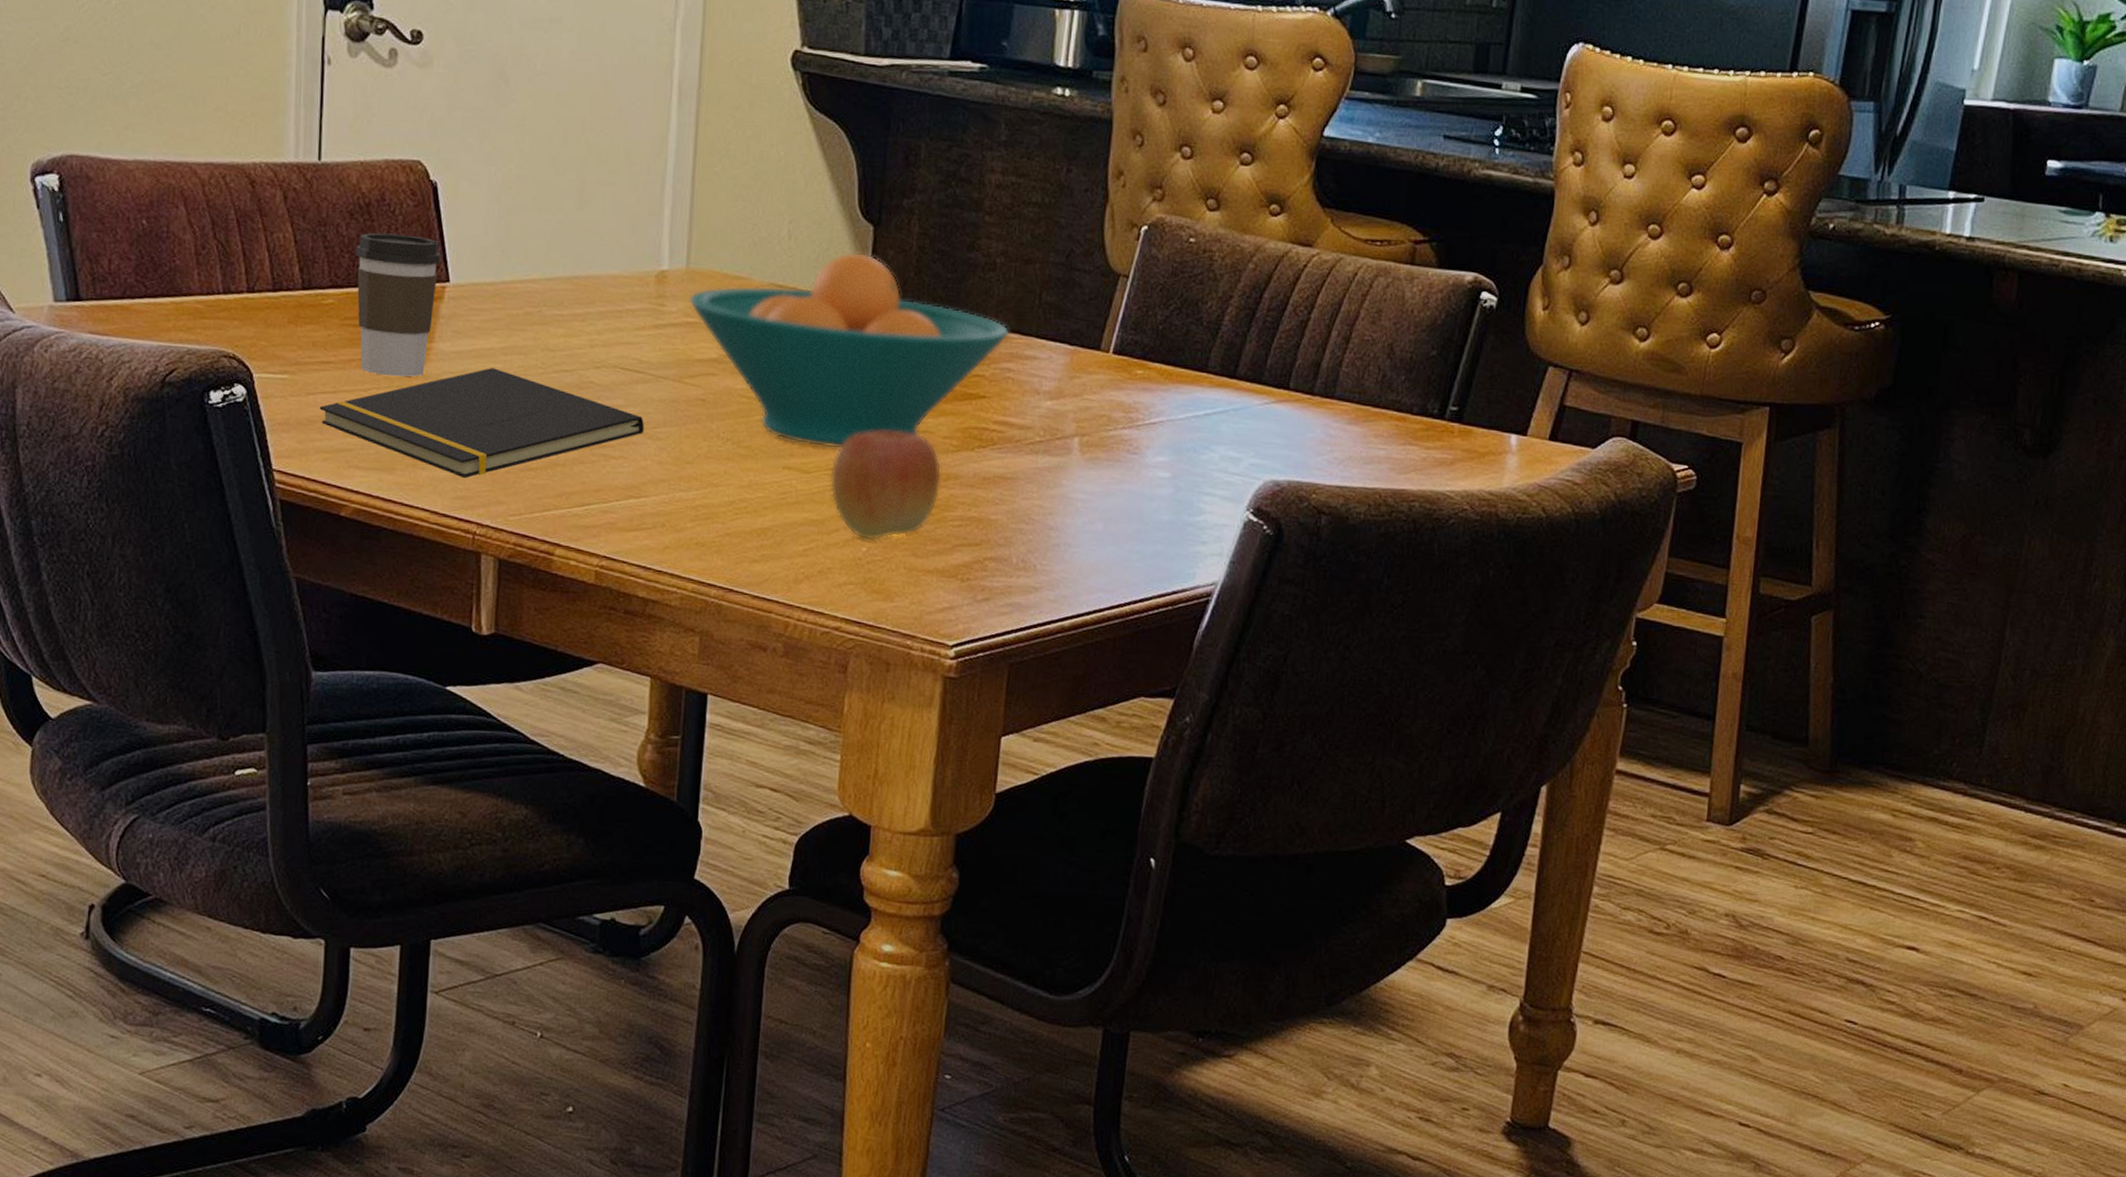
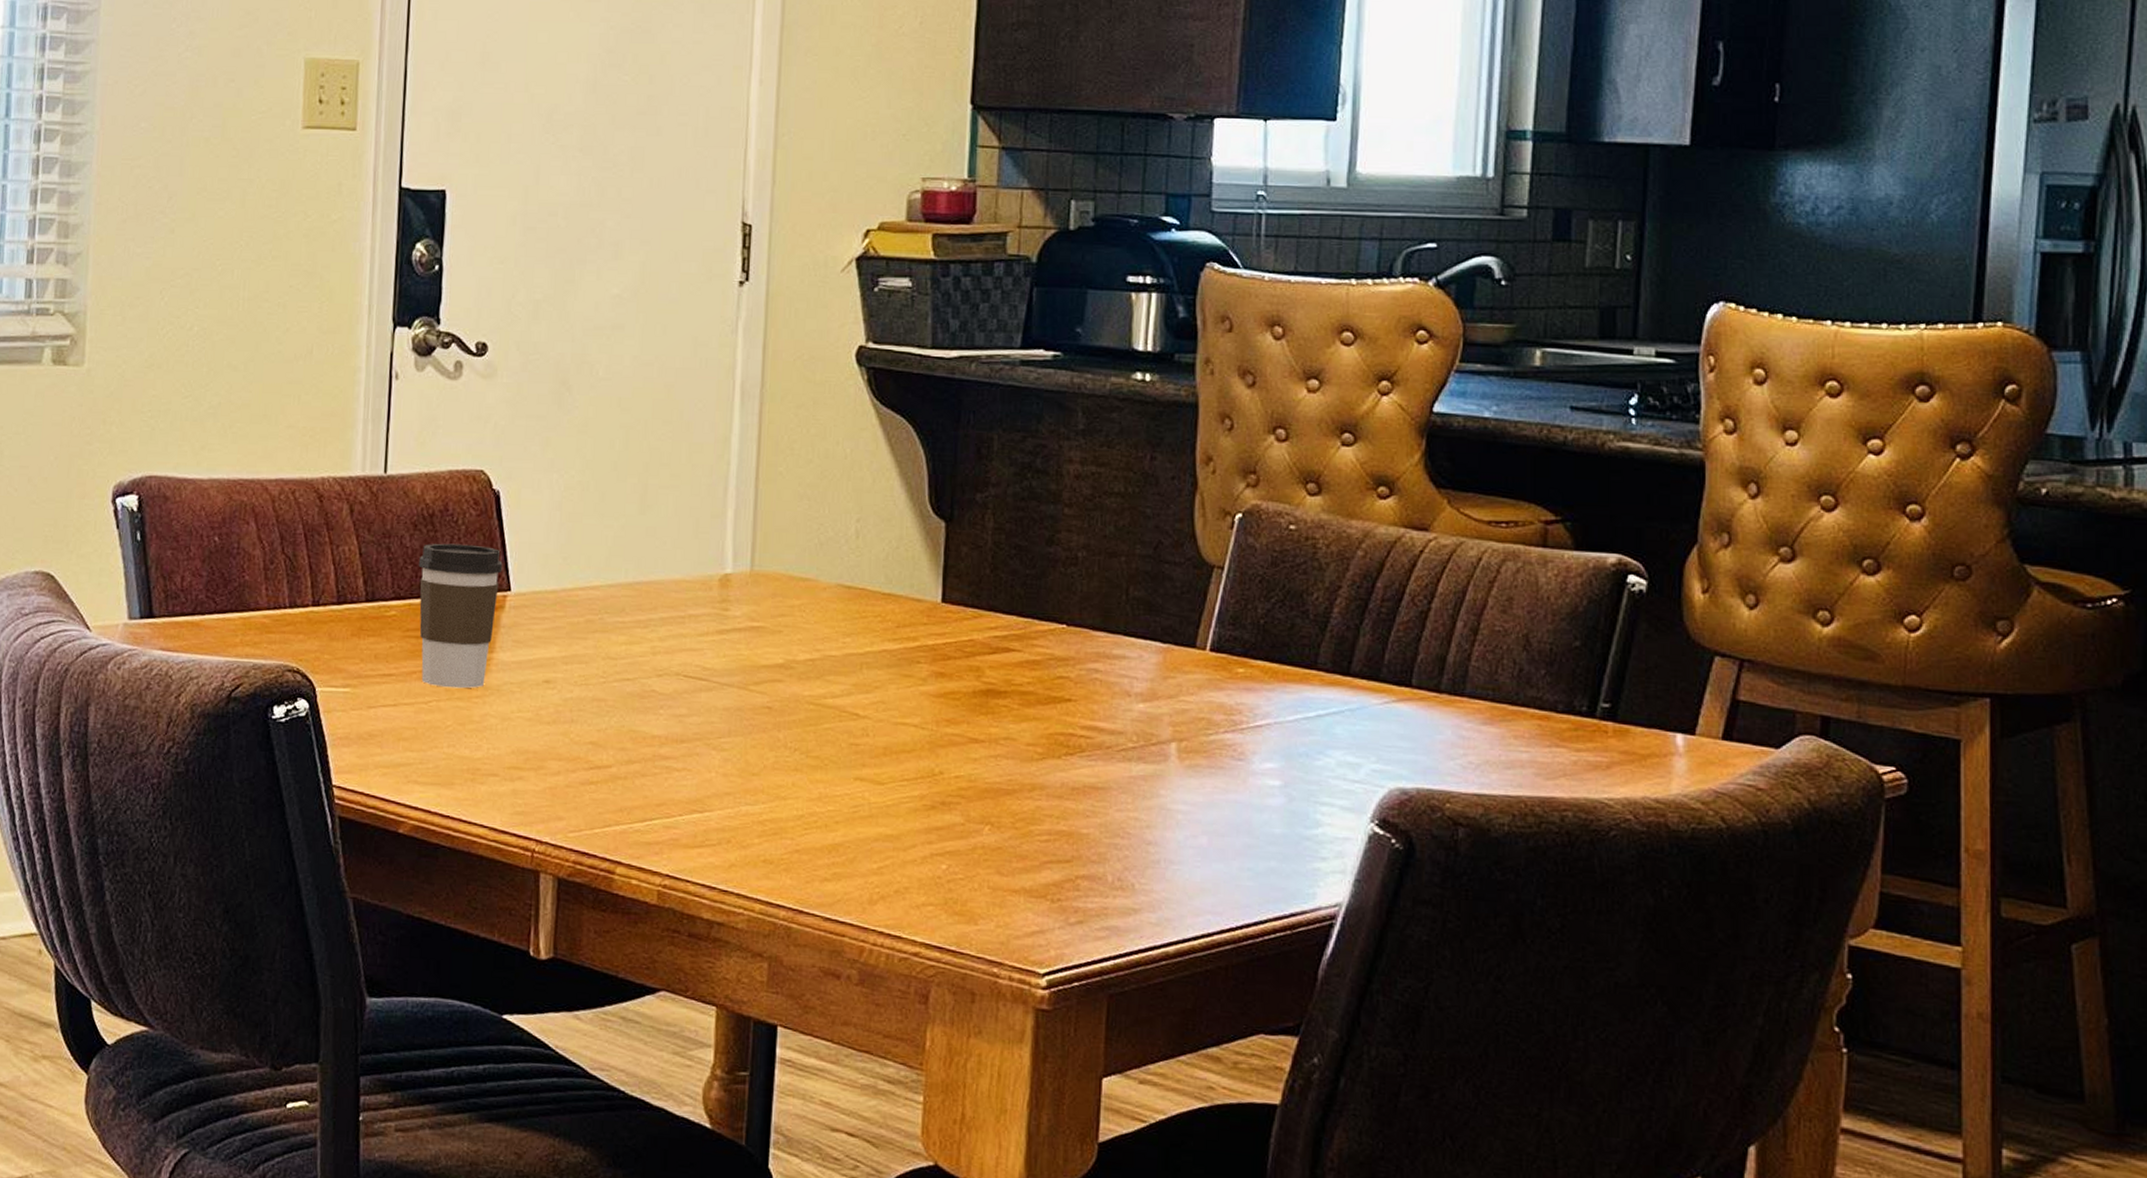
notepad: present [319,368,644,479] -> none [380,678,708,793]
fruit bowl: present [689,251,1010,448] -> none [753,549,1095,757]
apple: present [829,430,942,541] -> none [905,738,1026,857]

